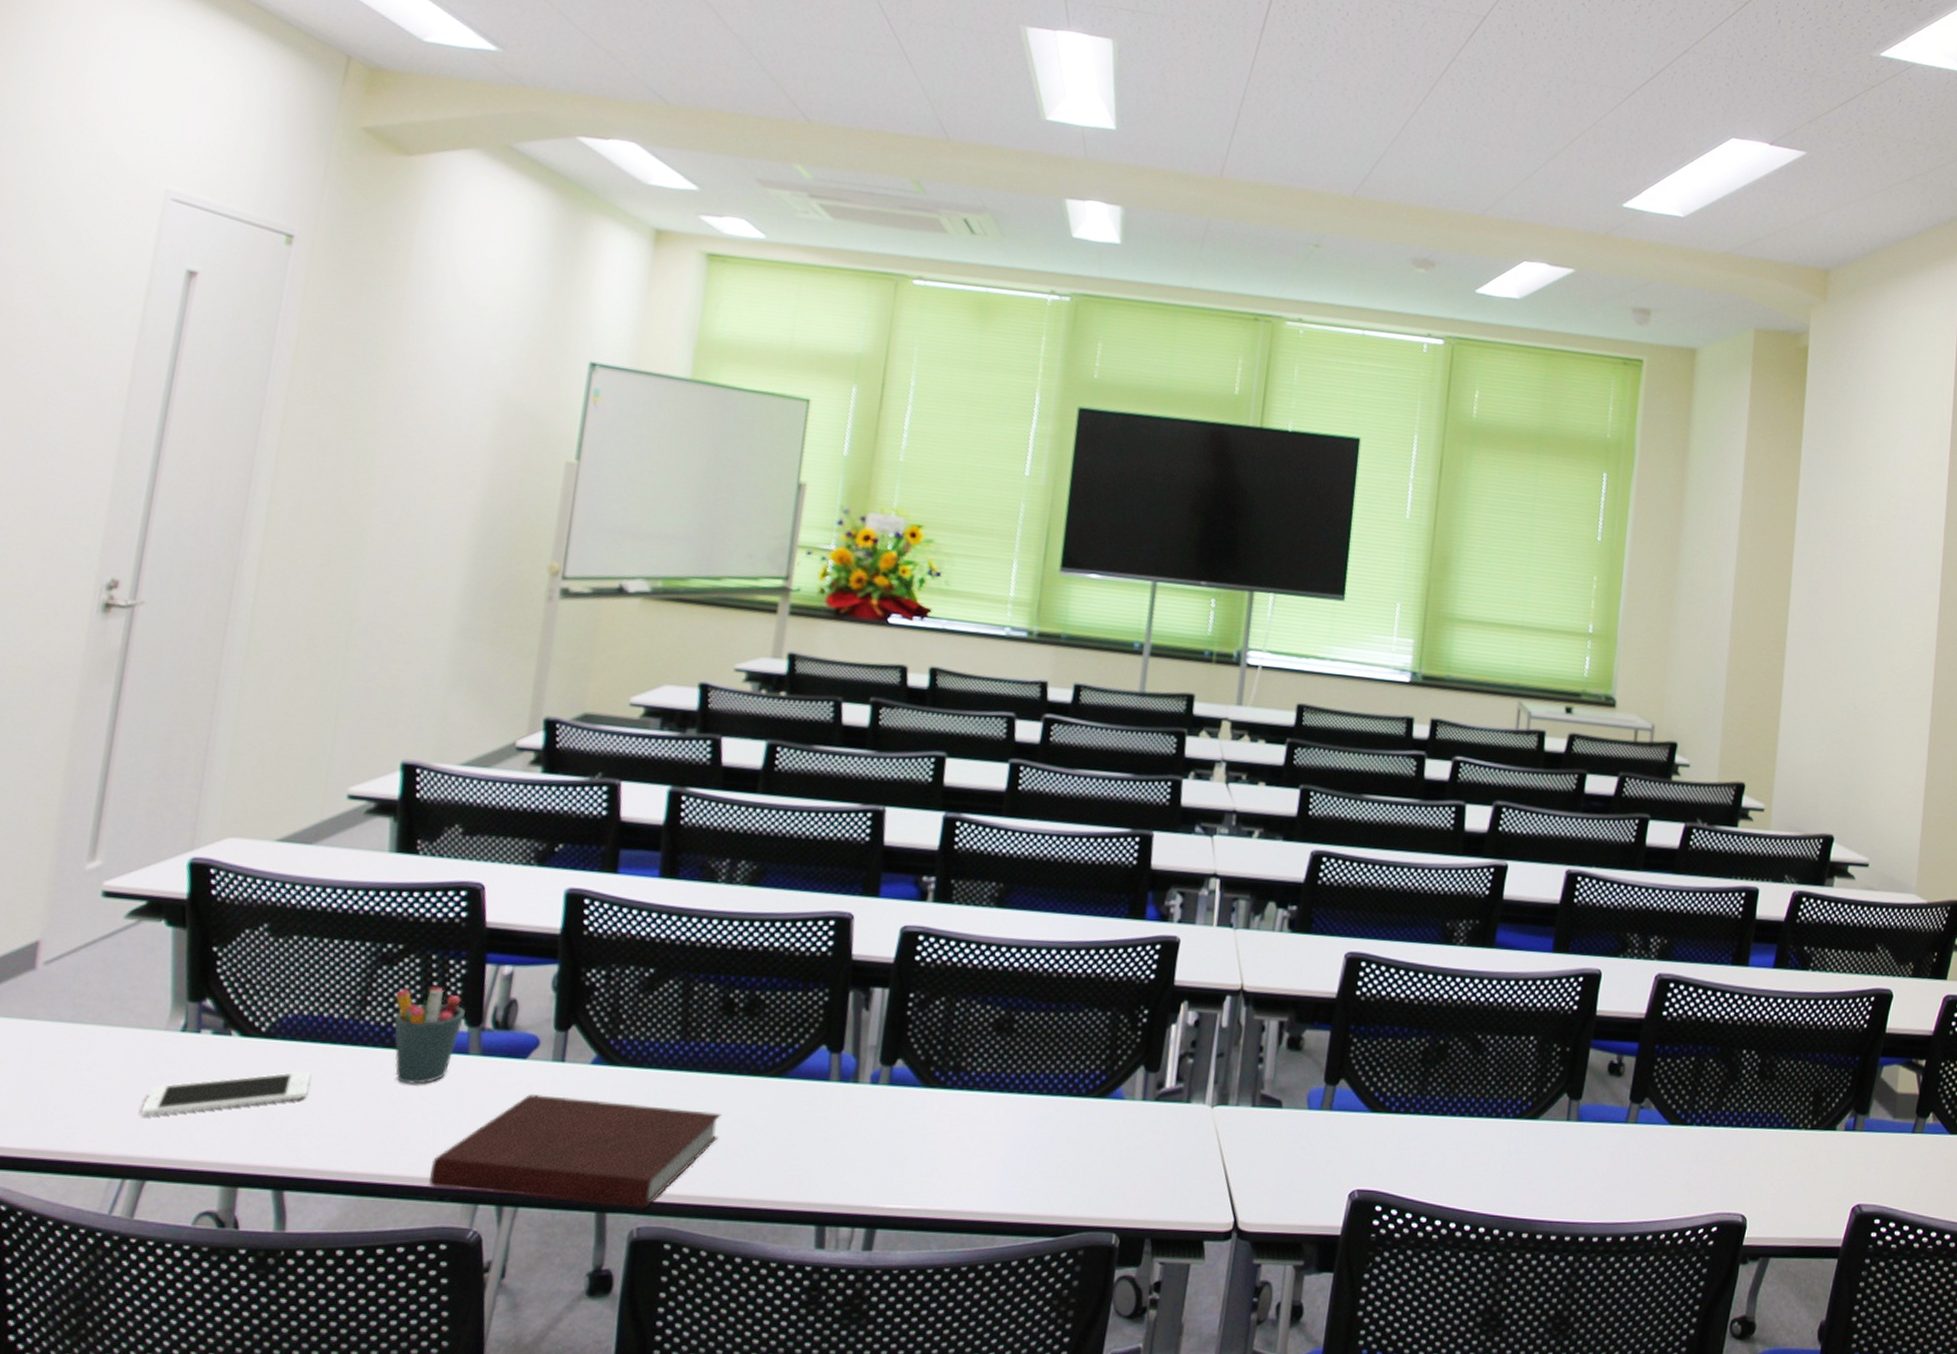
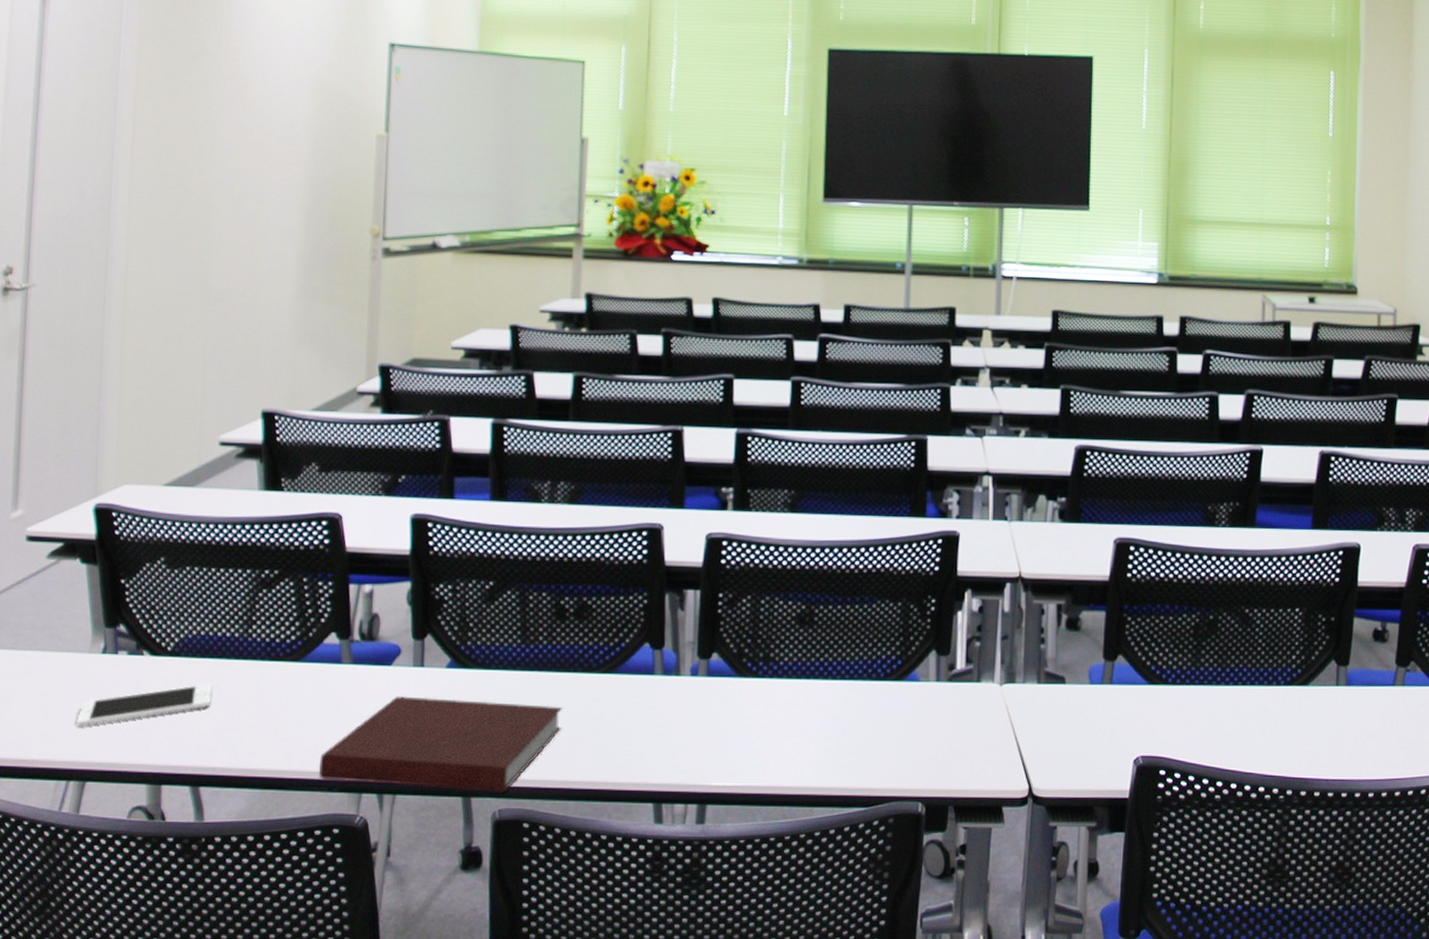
pen holder: present [394,985,465,1085] -> none [276,605,336,691]

